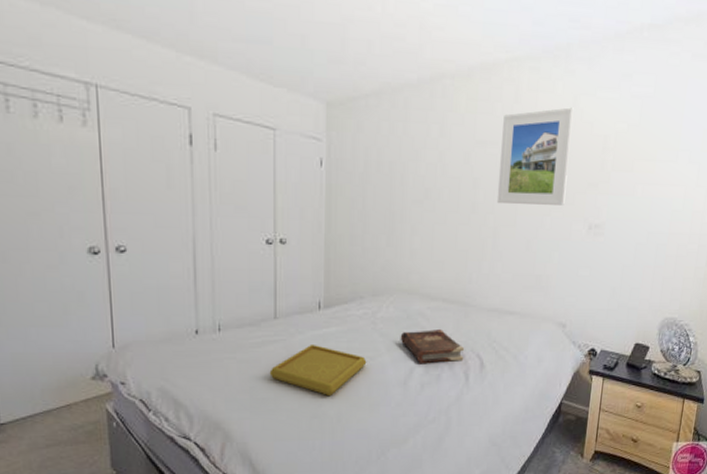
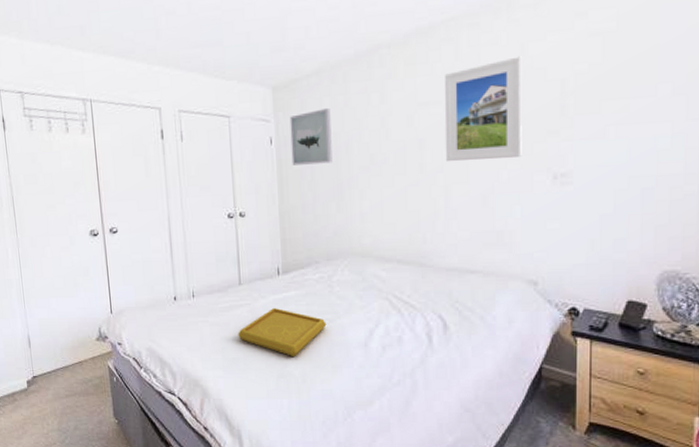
wall art: none [342,133,388,194] -> present [289,107,333,165]
book: present [400,328,465,364] -> none [357,290,425,326]

